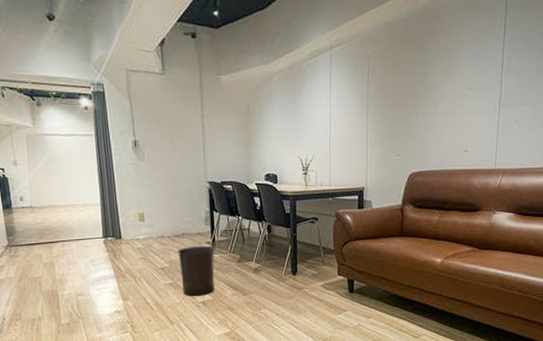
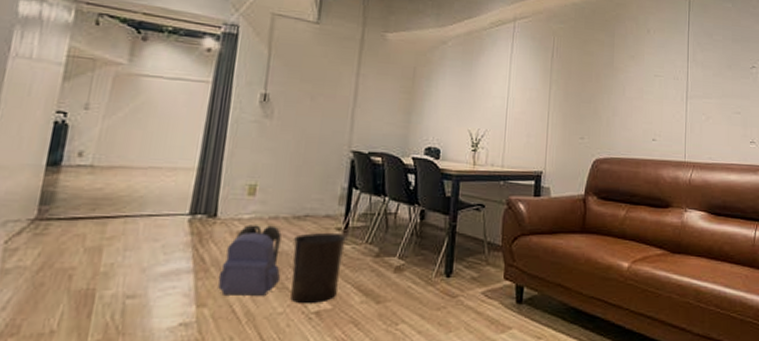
backpack: none [132,242,174,292] -> present [218,225,282,296]

